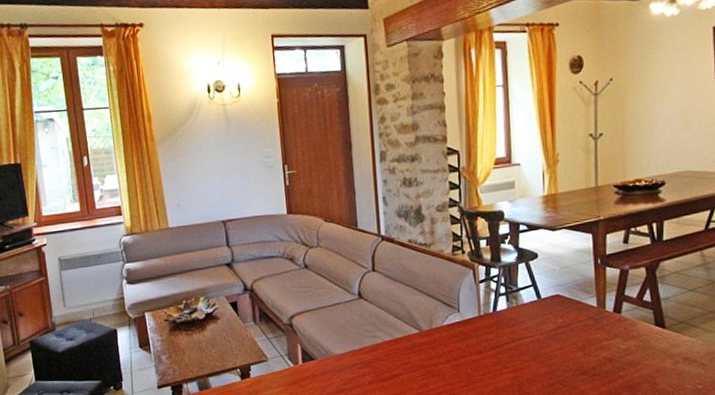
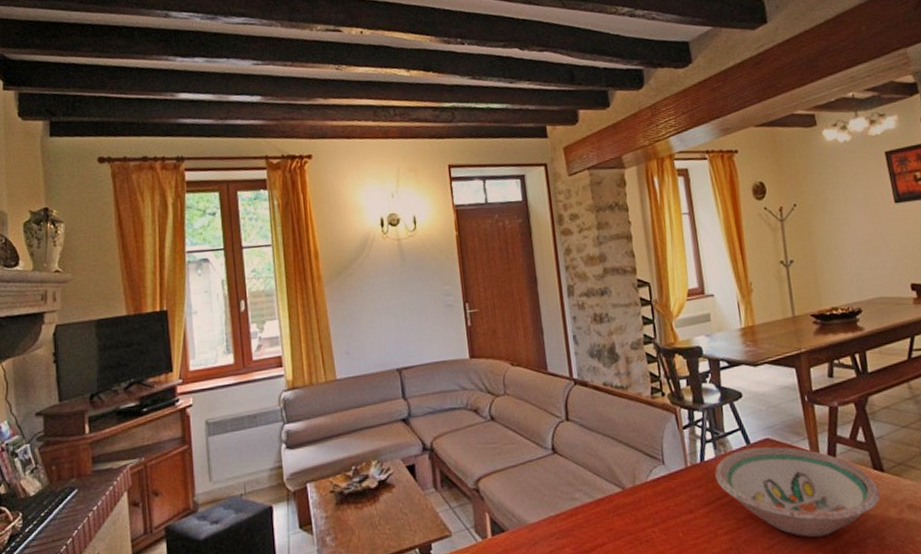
bowl: none [505,302,659,380] -> present [715,446,881,538]

